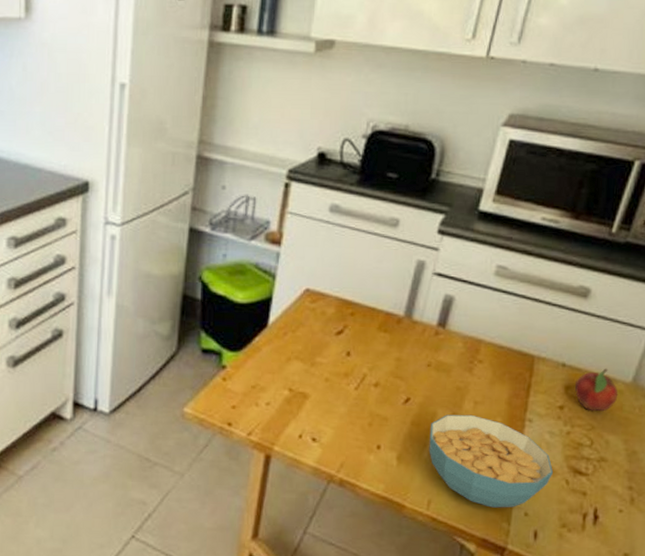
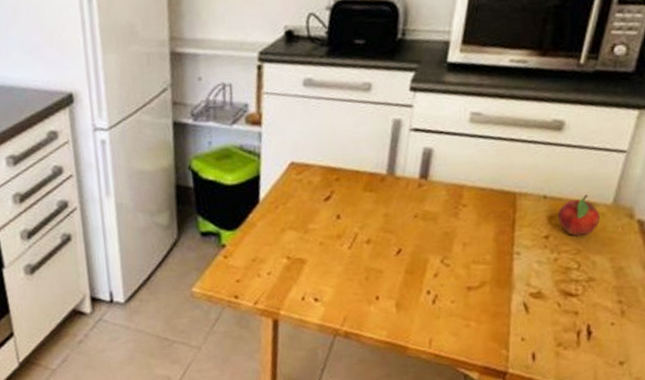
cereal bowl: present [429,414,554,508] -> none [423,255,545,338]

